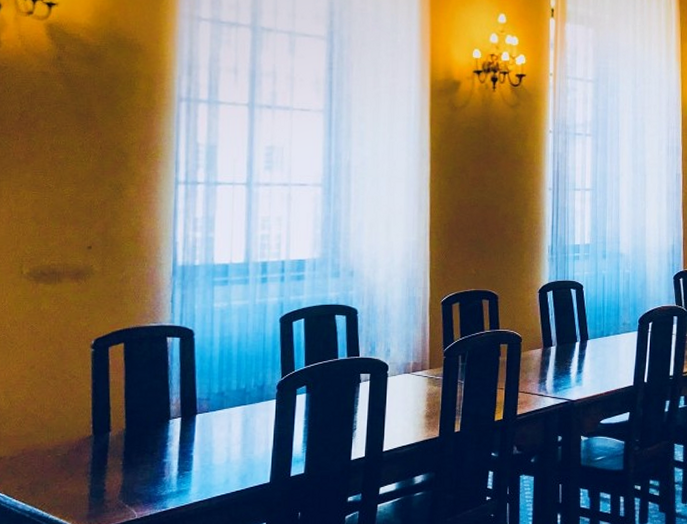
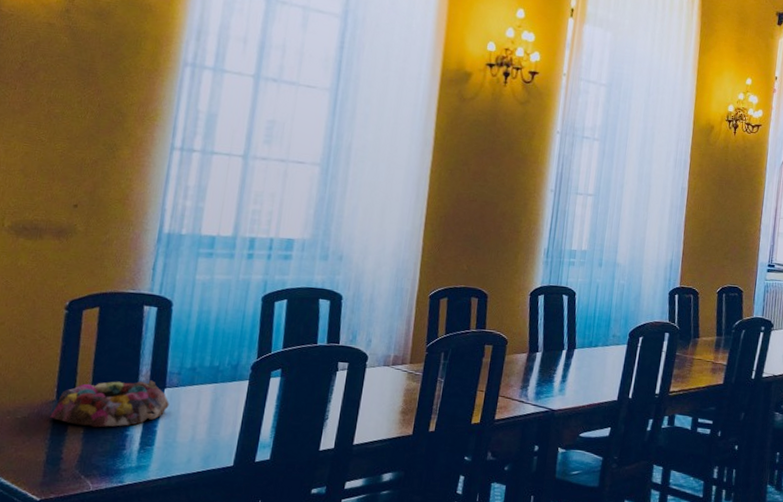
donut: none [89,408,202,458] -> present [50,380,169,428]

